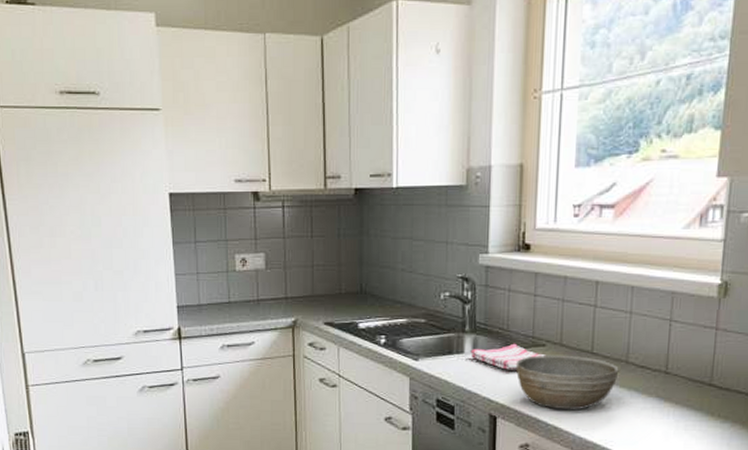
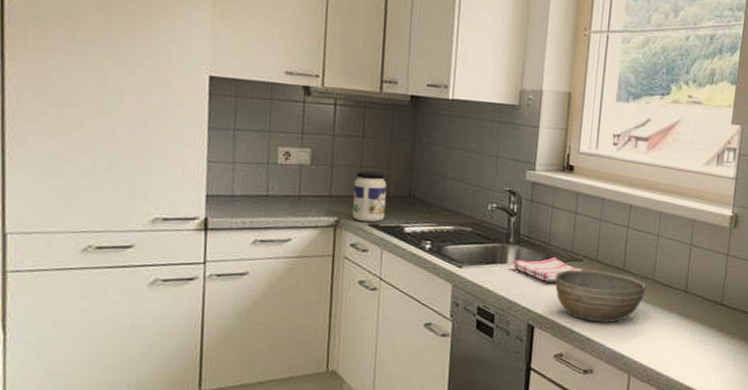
jar: none [307,271,339,321] -> present [352,171,387,223]

